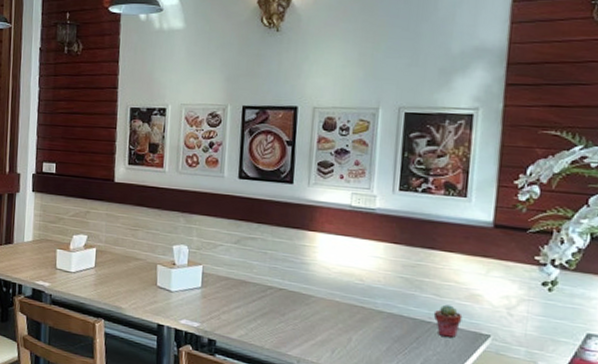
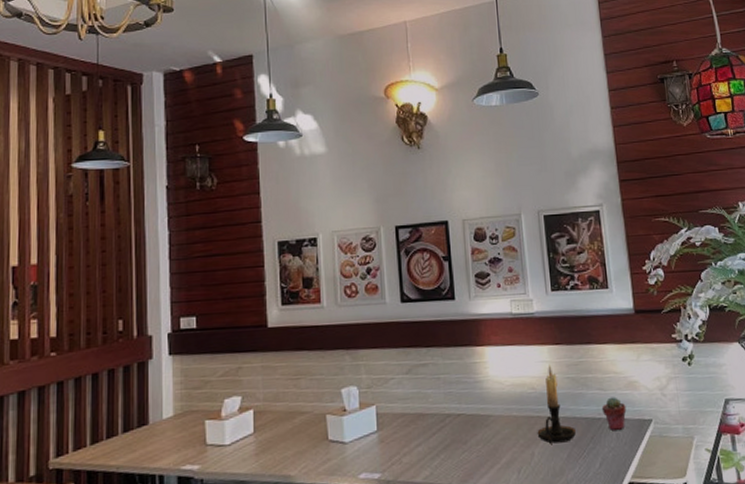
candle holder: none [358,261,400,337] -> present [537,365,576,444]

